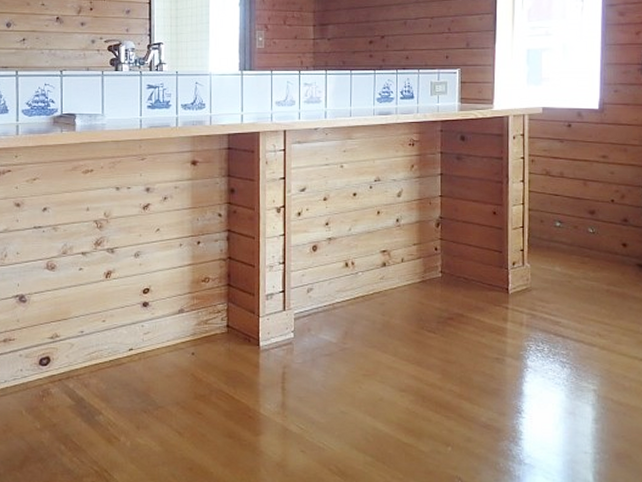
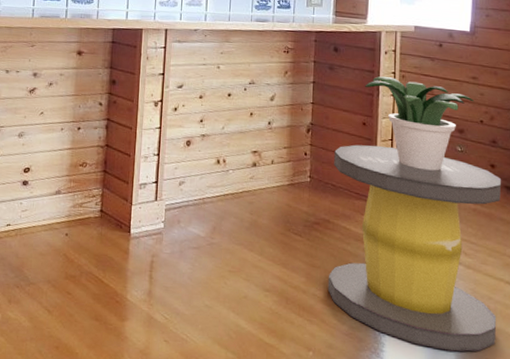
stool: none [463,234,634,432] -> present [327,144,502,352]
potted plant: none [494,163,605,255] -> present [365,76,475,171]

